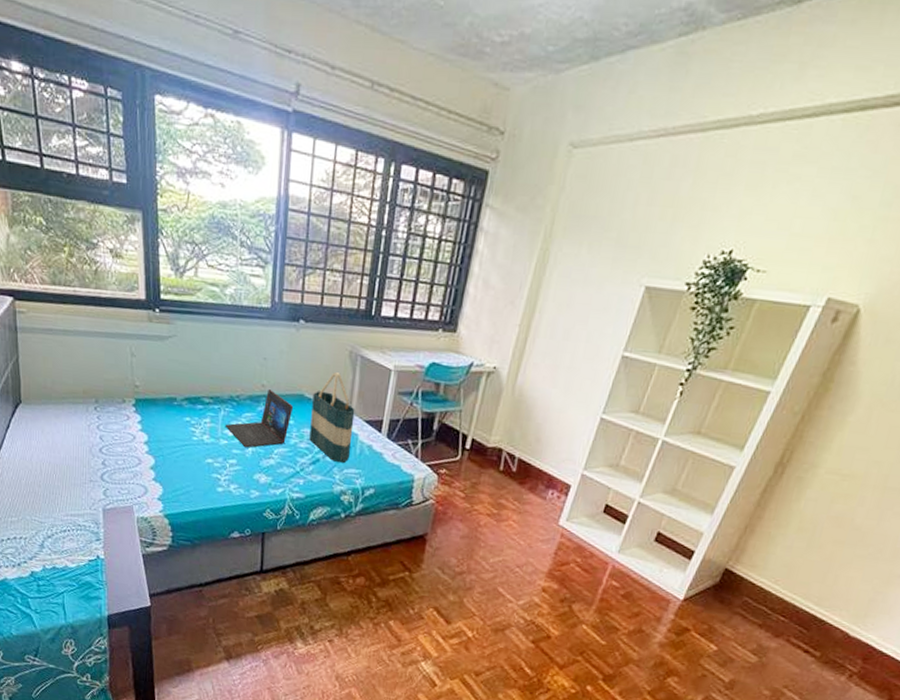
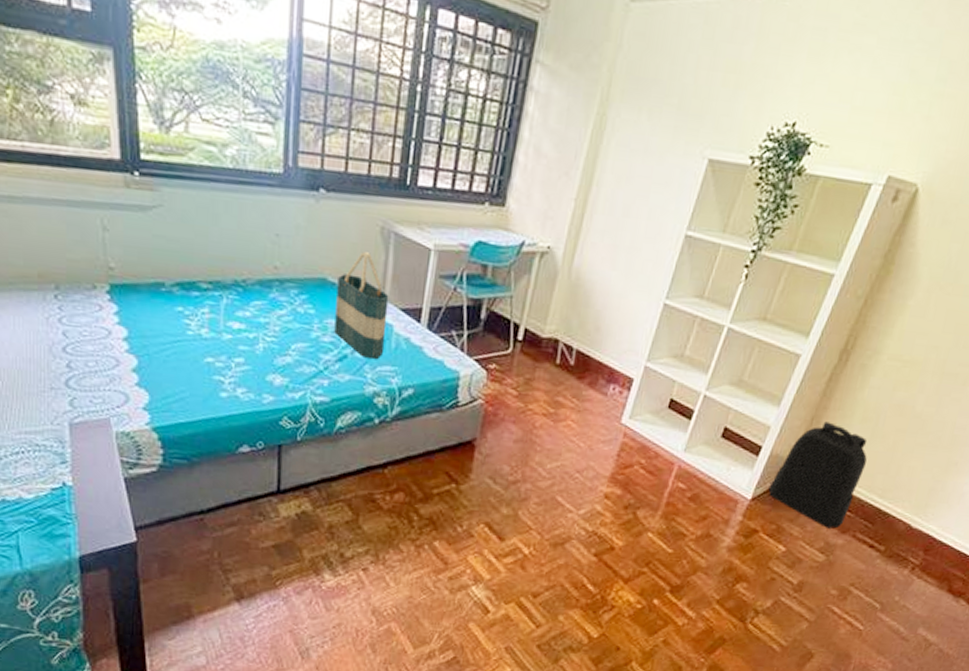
laptop: present [225,389,293,448] -> none [228,272,313,343]
backpack: none [700,530,803,632] -> present [768,421,868,529]

